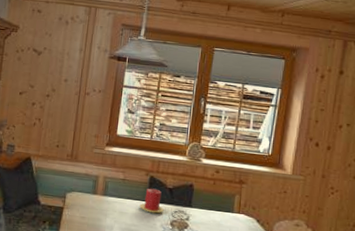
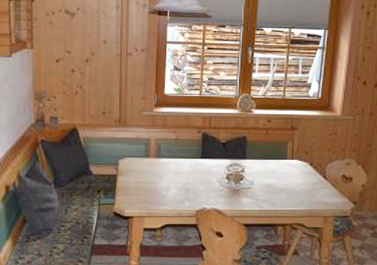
candle: present [139,188,164,214] -> none [194,145,219,169]

